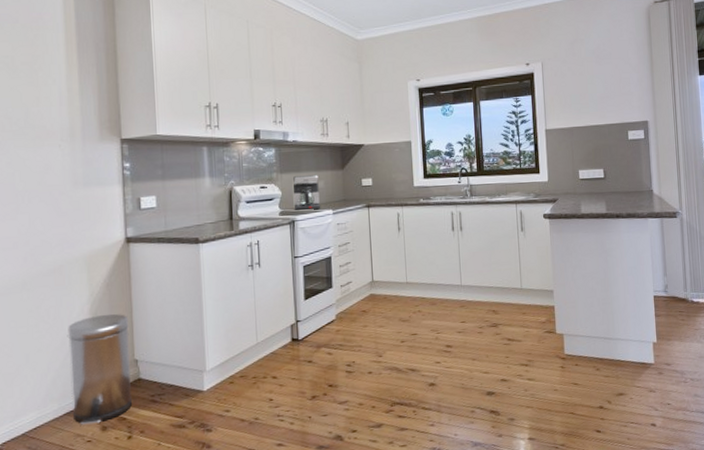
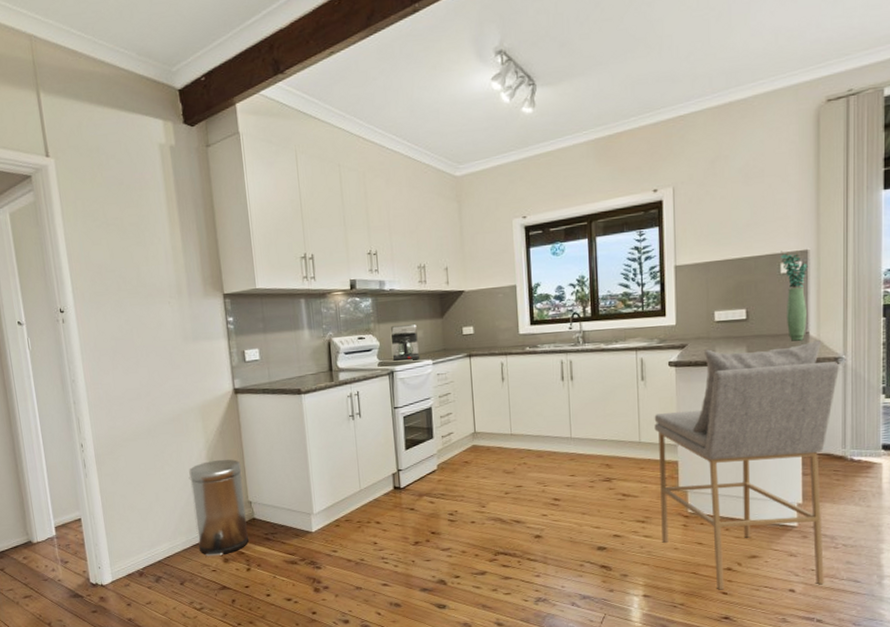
bar stool: none [533,197,678,429] -> present [654,340,839,590]
vase: none [627,120,651,198] -> present [781,251,808,341]

